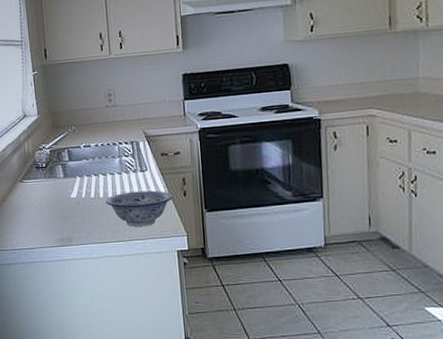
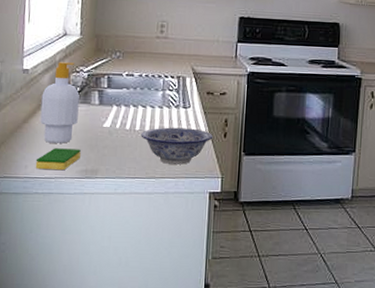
soap bottle: none [14,141,48,217] -> present [40,62,80,144]
dish sponge: none [18,220,55,241] -> present [35,148,81,171]

